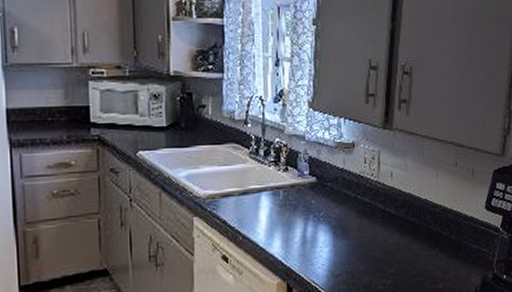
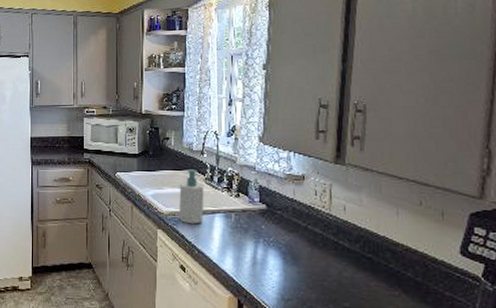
soap bottle: none [219,142,249,207] -> present [179,170,204,224]

